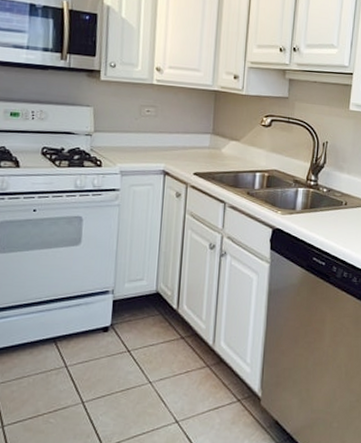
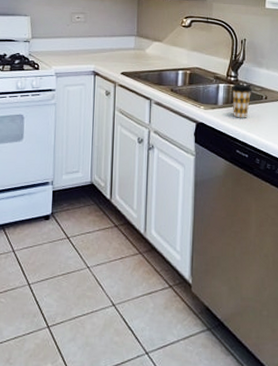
coffee cup: none [311,188,332,225] -> present [232,84,252,118]

